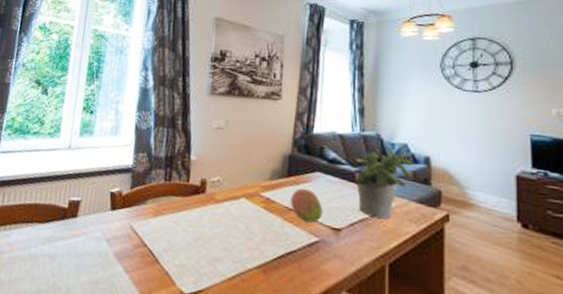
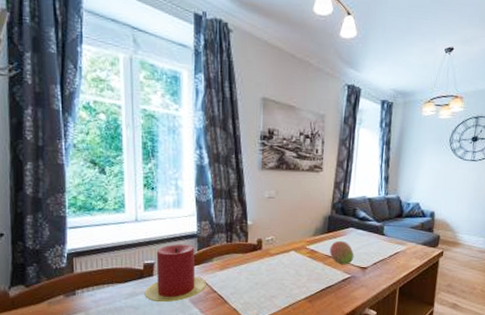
candle: none [64,178,136,255] -> present [144,244,206,303]
potted plant: present [354,146,413,220] -> none [378,205,422,258]

